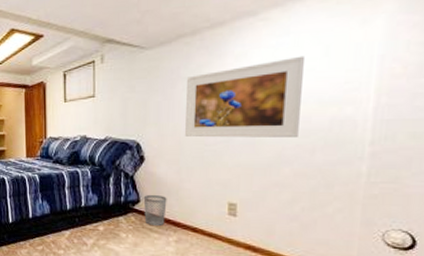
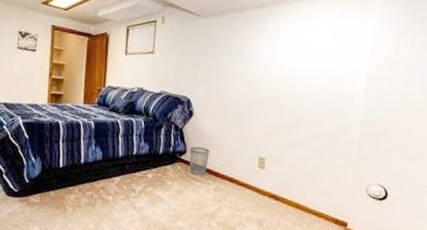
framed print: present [185,55,304,138] -> none [228,41,321,106]

